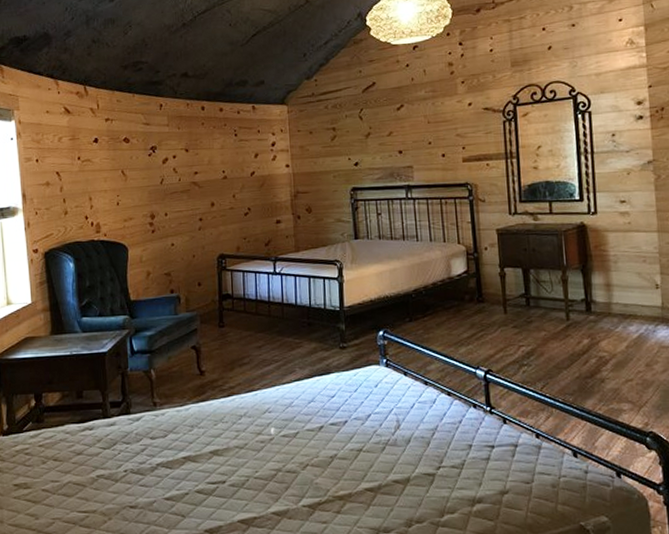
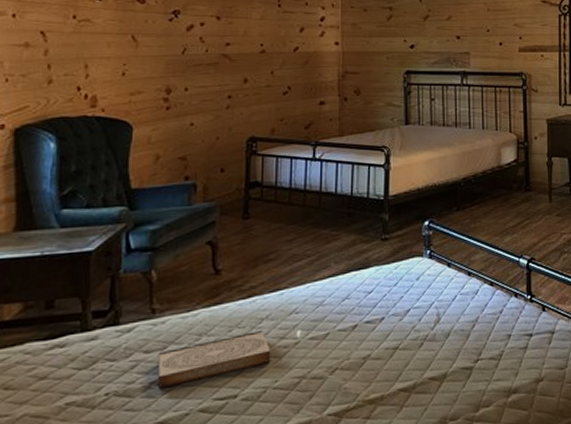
book: none [161,426,251,470] -> present [157,331,271,389]

